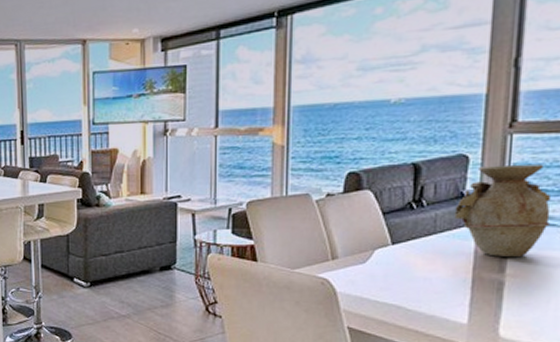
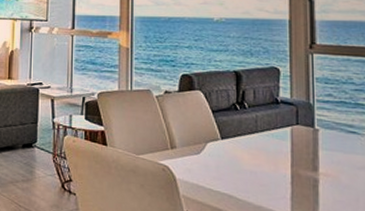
vase: present [454,164,552,257] -> none [272,78,352,158]

